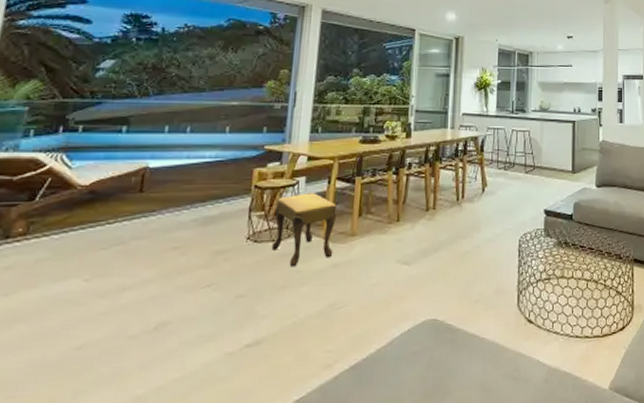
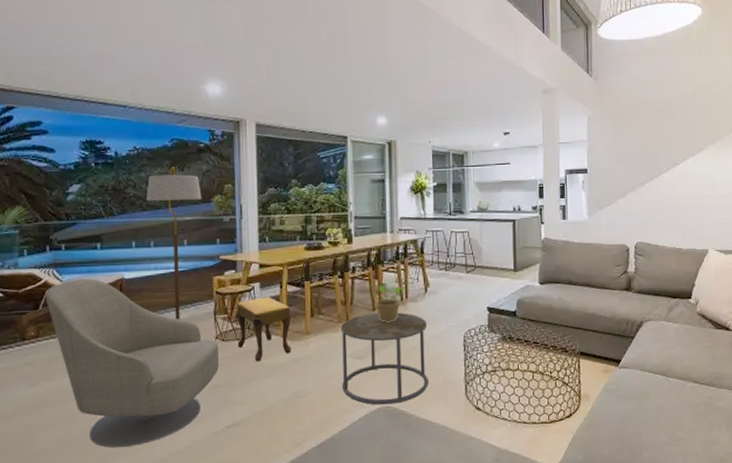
armchair: none [45,165,249,376] -> present [45,278,220,448]
floor lamp: none [190,48,254,217] -> present [146,167,202,320]
side table: none [385,213,483,318] -> present [340,312,428,405]
potted plant: none [428,178,462,224] -> present [373,280,405,323]

